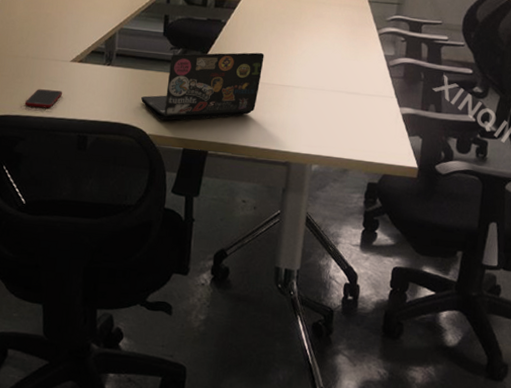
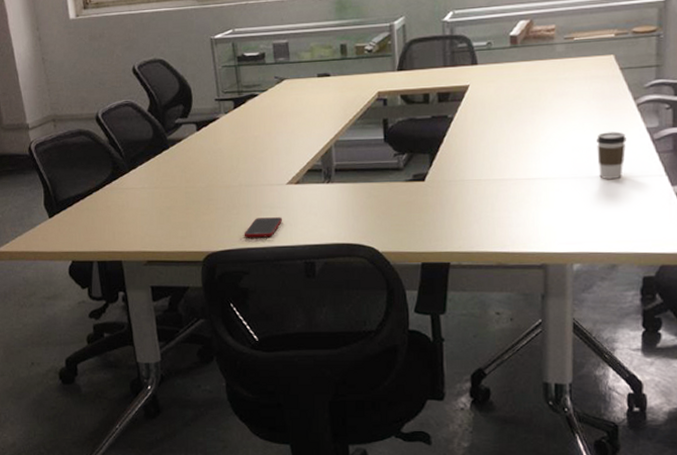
laptop: present [140,52,264,121] -> none [367,145,503,235]
coffee cup: none [342,54,367,95] -> present [597,131,626,179]

